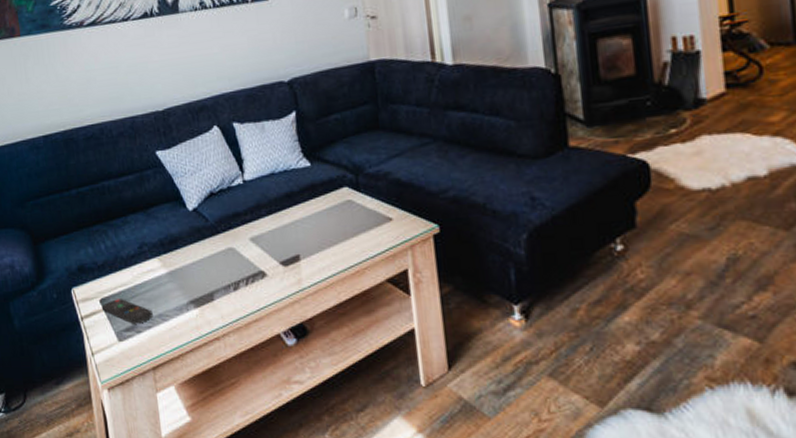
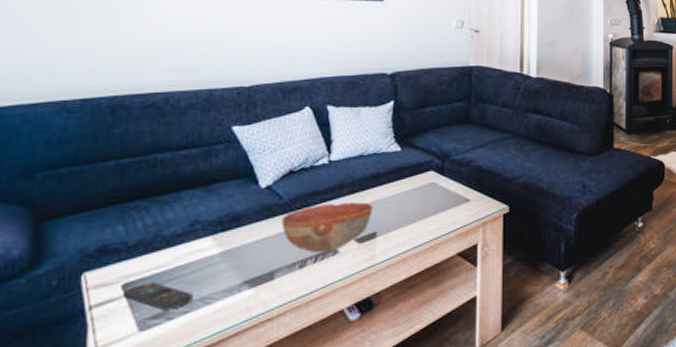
bowl: none [211,222,293,276] -> present [281,201,373,253]

